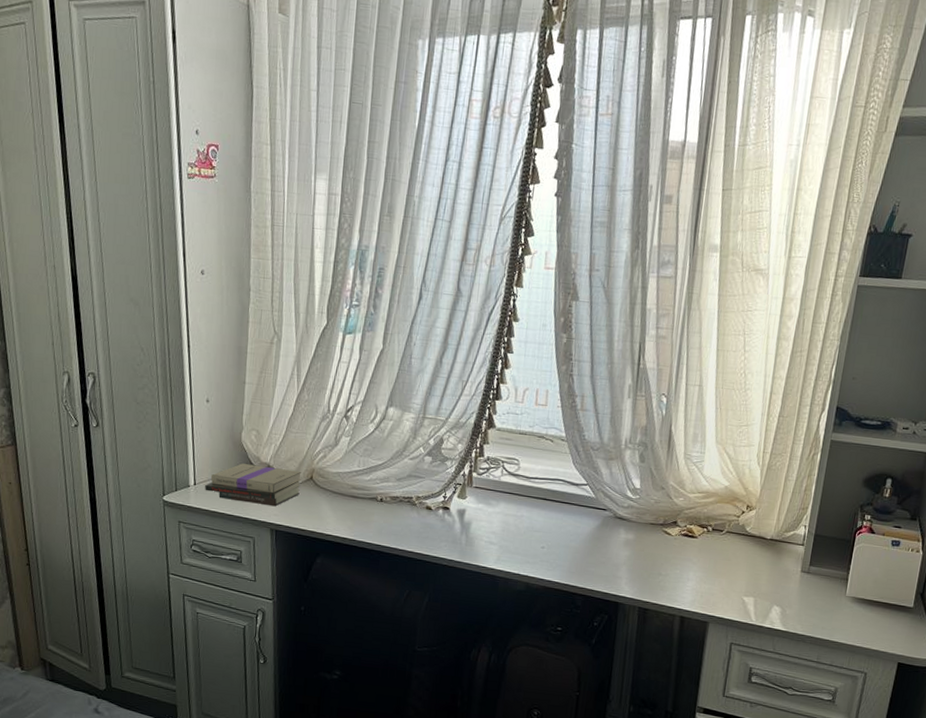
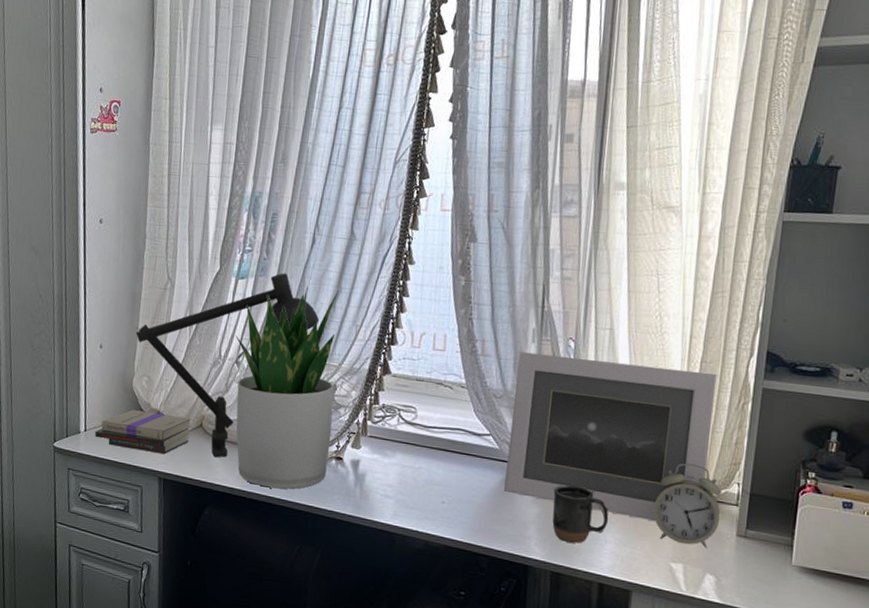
desk lamp: none [242,328,427,509] -> present [135,273,320,458]
planter: none [344,342,445,538] -> present [235,286,339,489]
picture frame: none [599,406,792,560] -> present [504,351,717,521]
mug: none [641,530,692,582] -> present [552,485,609,543]
alarm clock: none [730,508,791,584] -> present [653,463,722,549]

